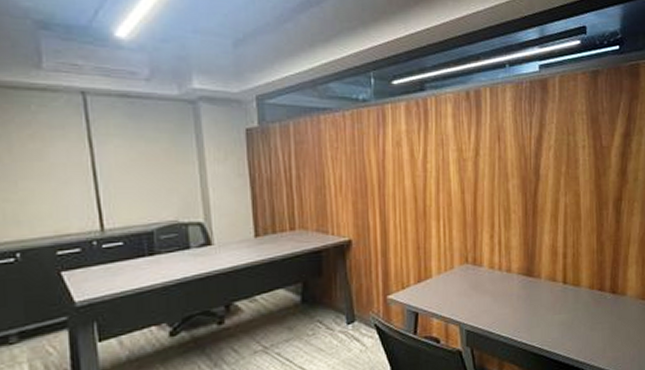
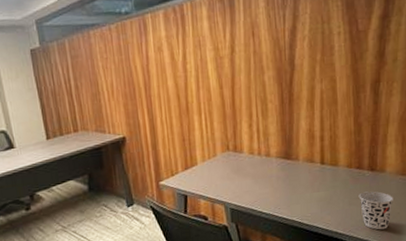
cup: none [600,315,634,359] -> present [358,191,393,230]

